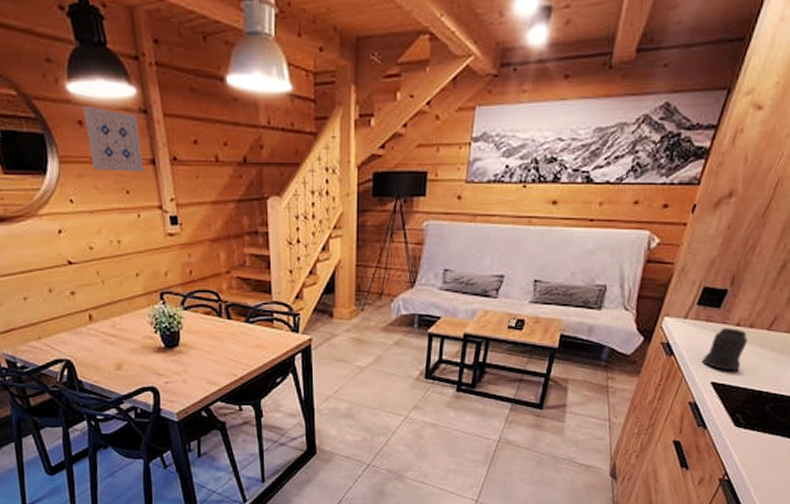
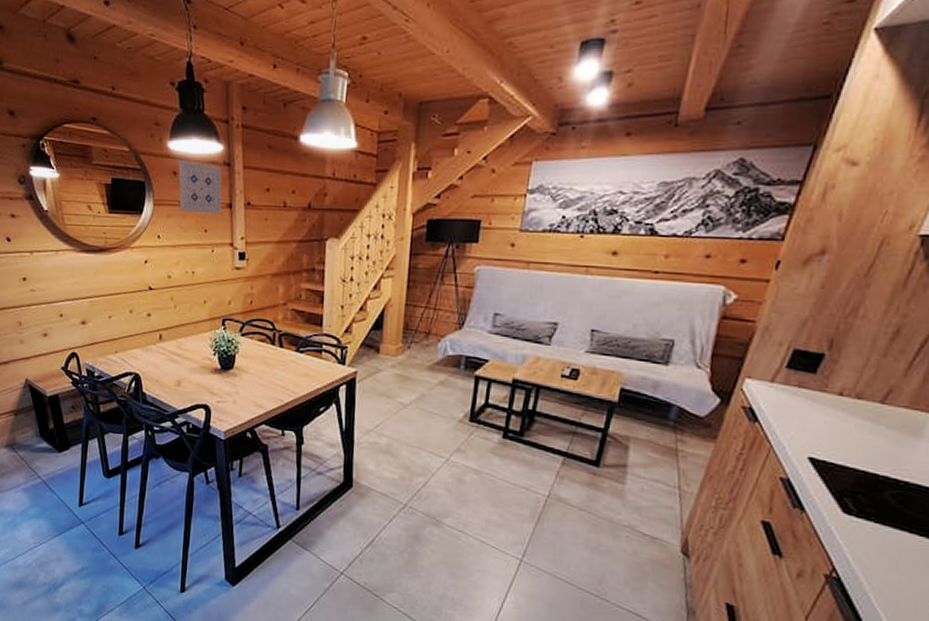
mug: present [702,328,748,371] -> none [795,396,854,448]

